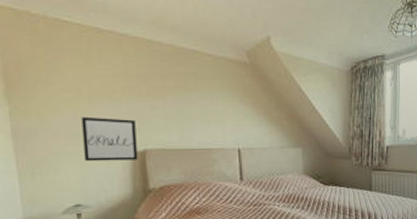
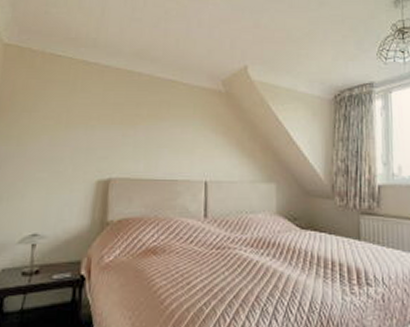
wall art: present [81,116,138,162] -> none [50,143,105,189]

